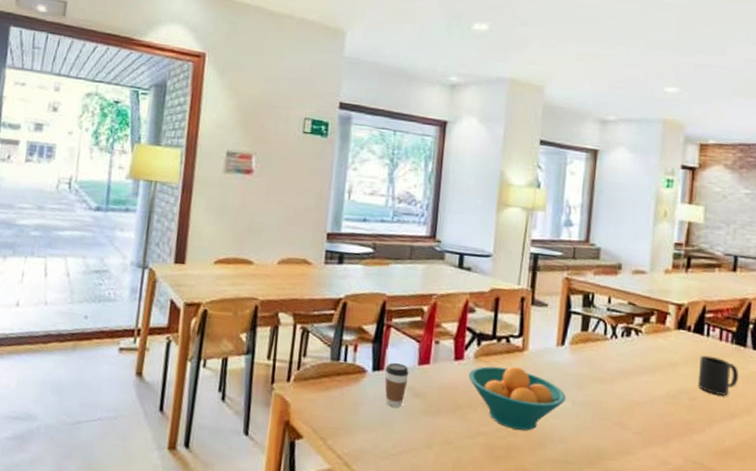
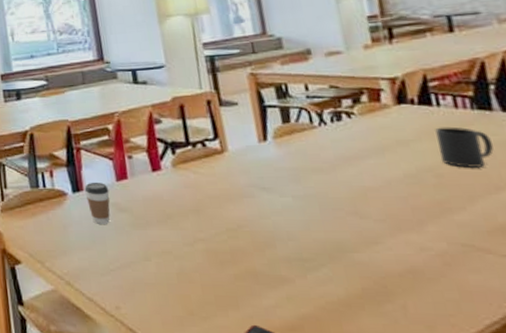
fruit bowl: present [468,365,567,431] -> none [170,168,285,232]

